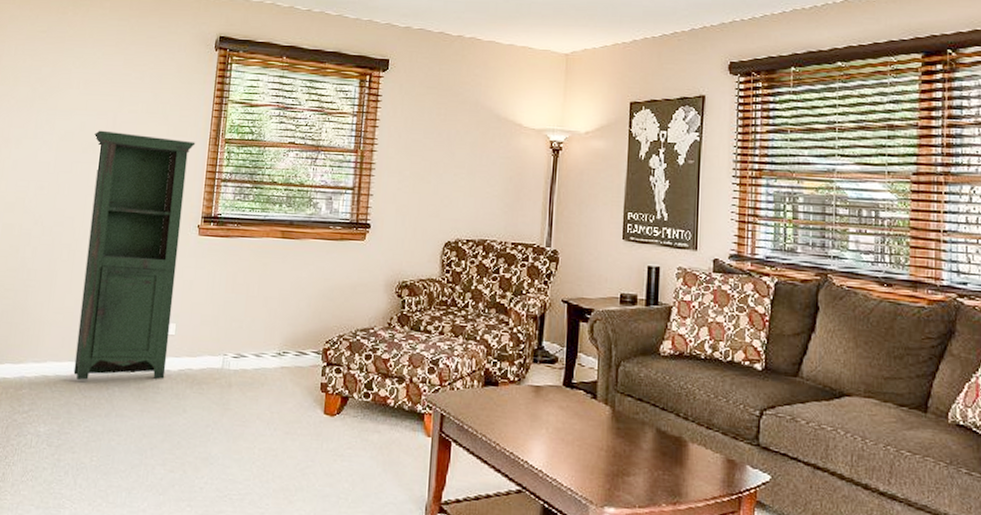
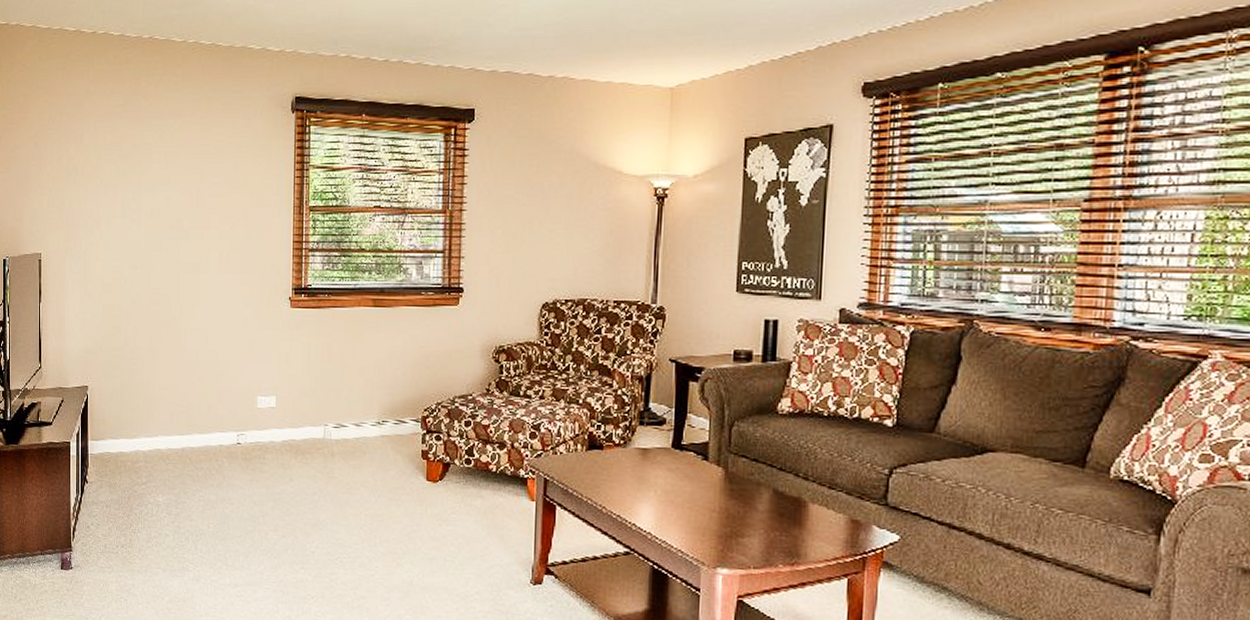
cabinet: present [73,130,196,380] -> none [180,205,280,453]

